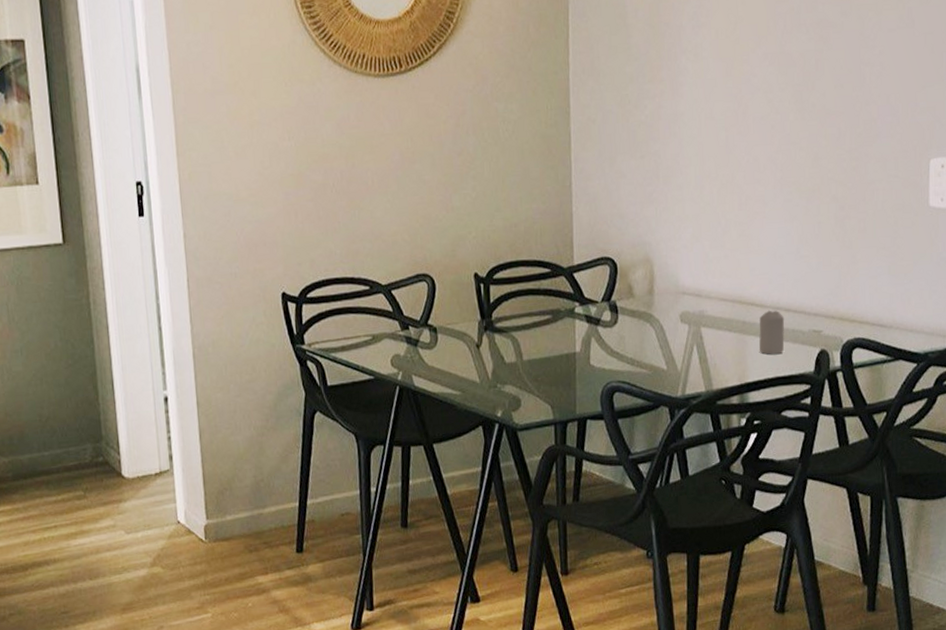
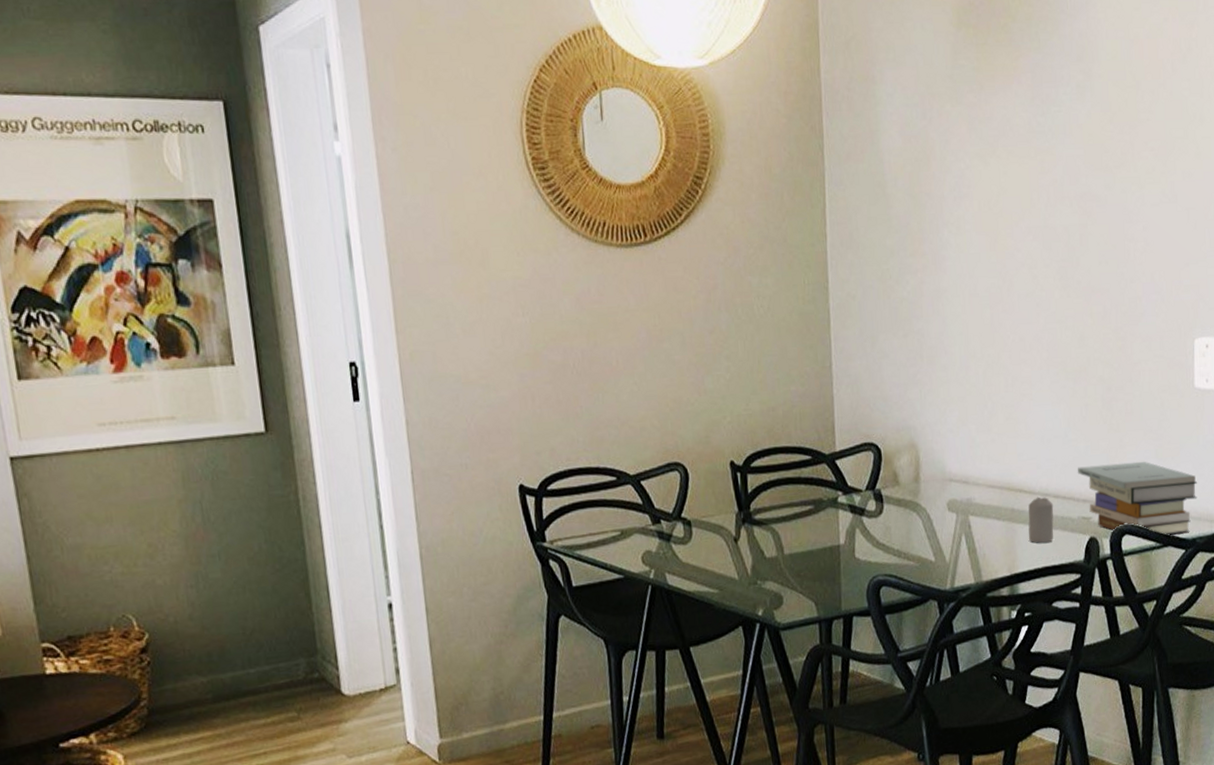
books: none [808,277,931,350] -> present [1077,461,1198,536]

